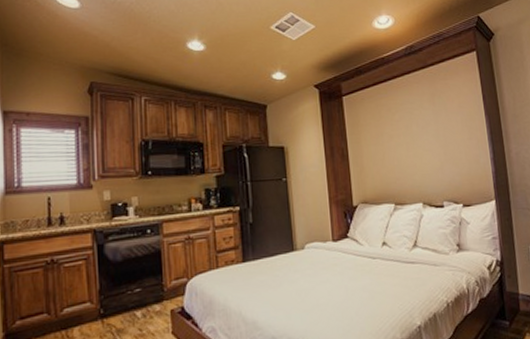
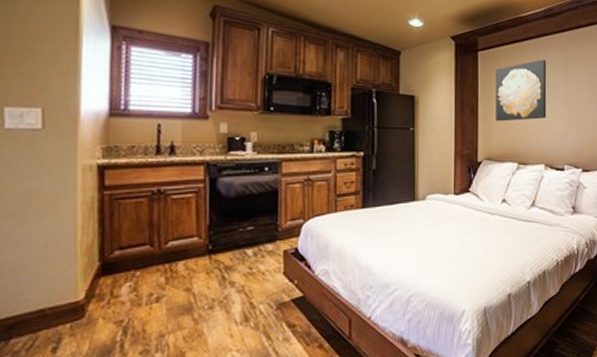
wall art: none [362,97,420,164] -> present [496,59,547,122]

